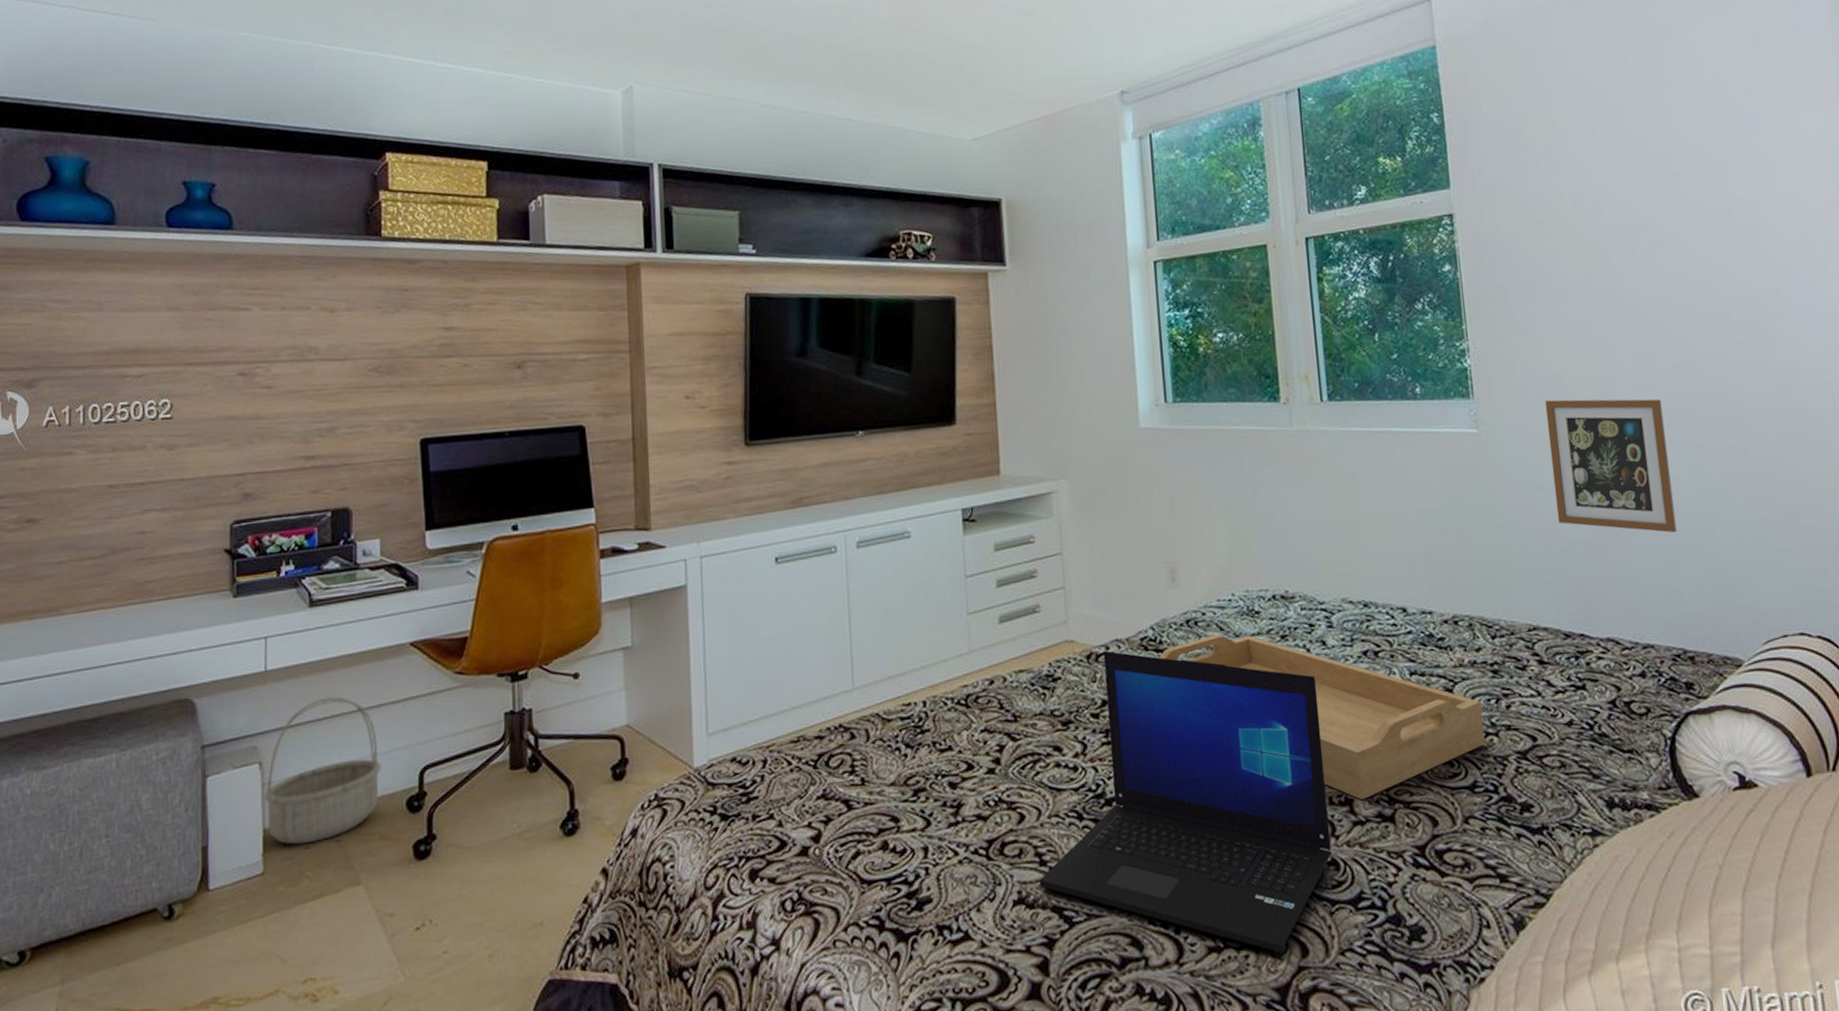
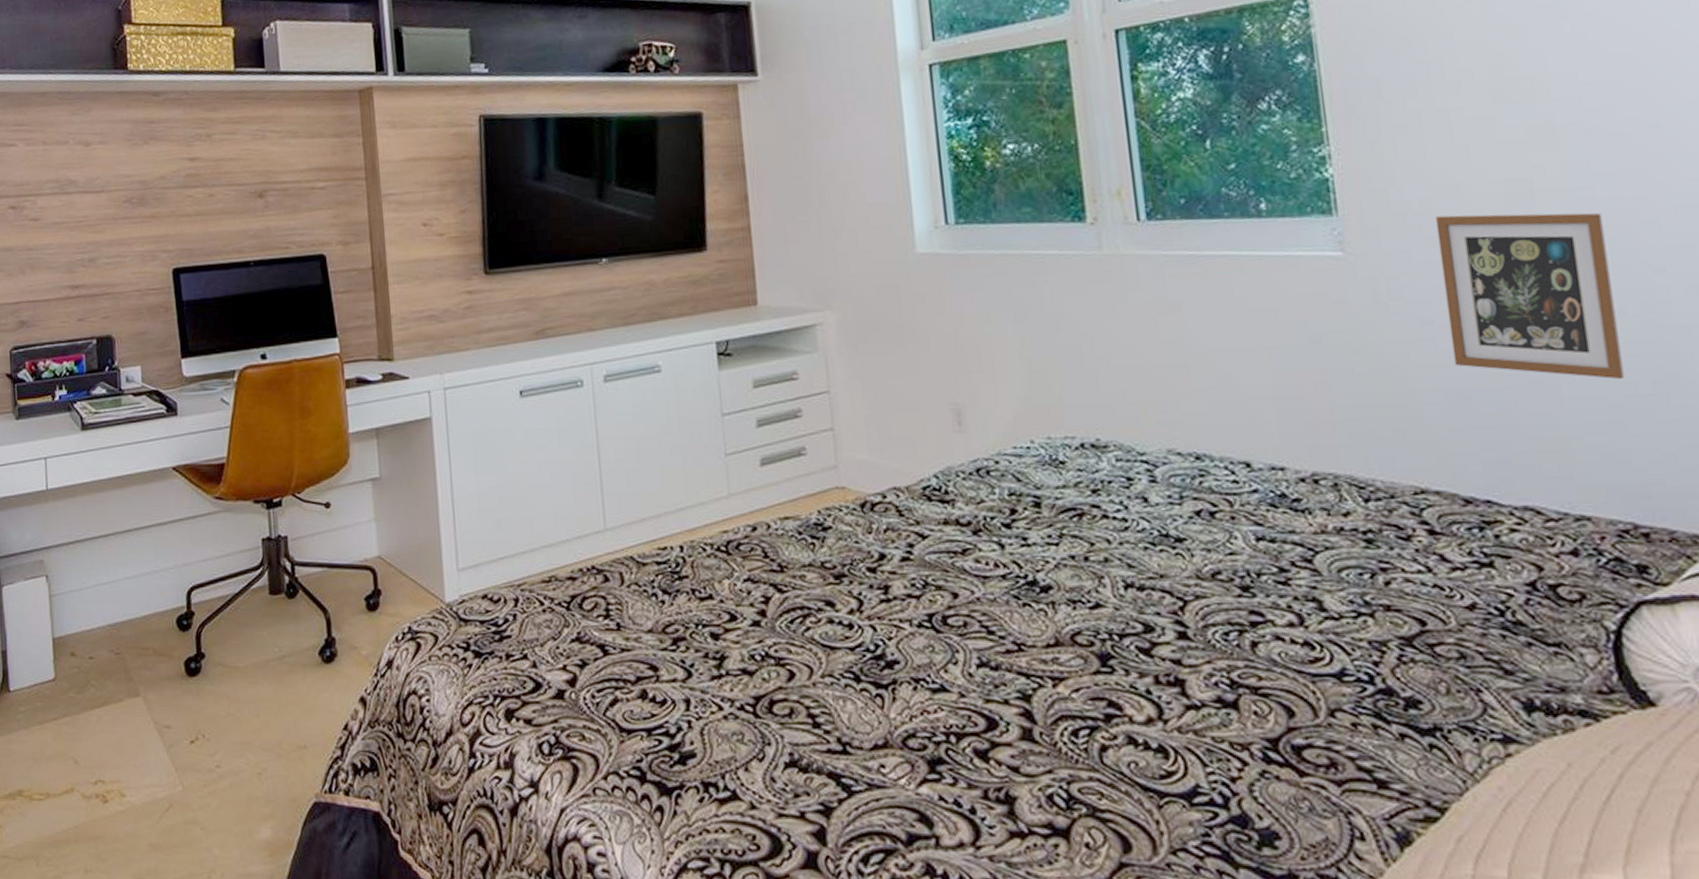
basket: present [264,697,381,845] -> none [52,516,153,654]
laptop: present [1039,650,1332,953] -> none [813,499,1159,845]
serving tray: present [1158,635,1485,801] -> none [944,486,1357,682]

